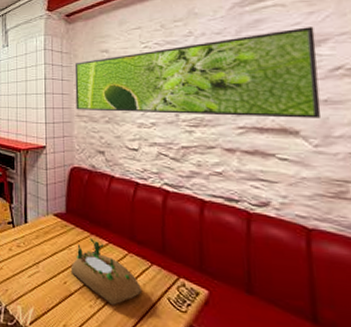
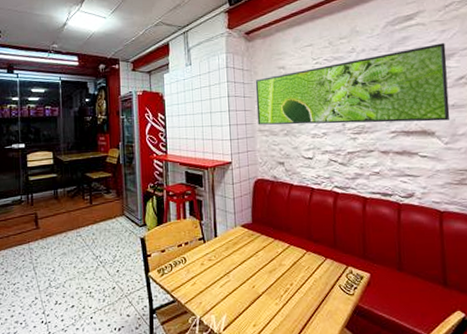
succulent planter: present [70,239,143,305] -> none [258,243,319,299]

